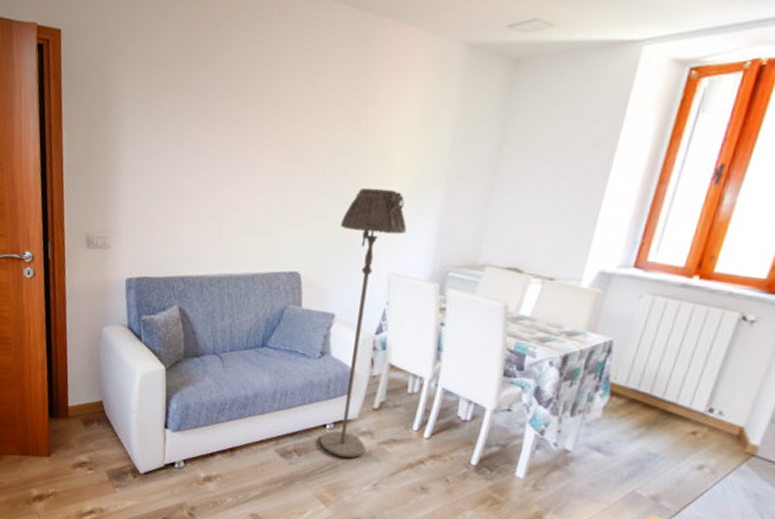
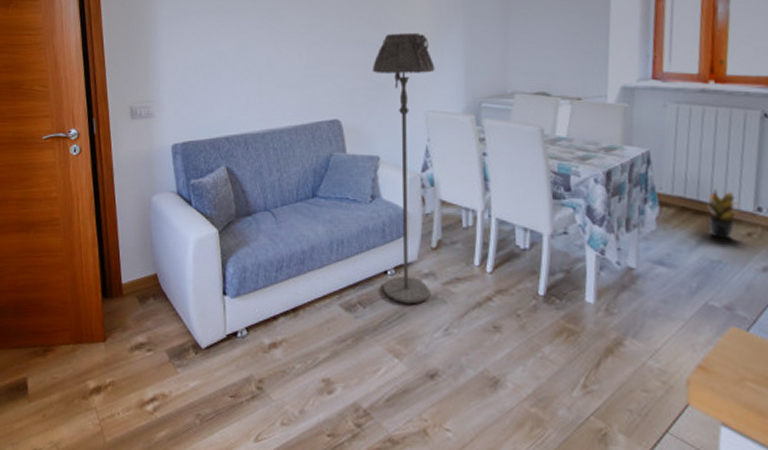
potted plant: none [655,385,691,436] -> present [706,188,740,240]

